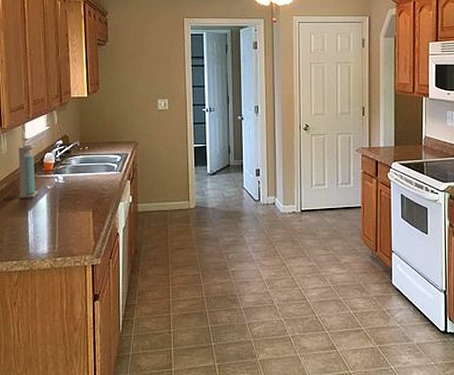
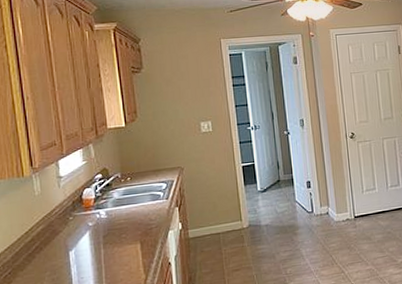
soap dispenser: present [18,144,39,198] -> none [53,181,80,239]

